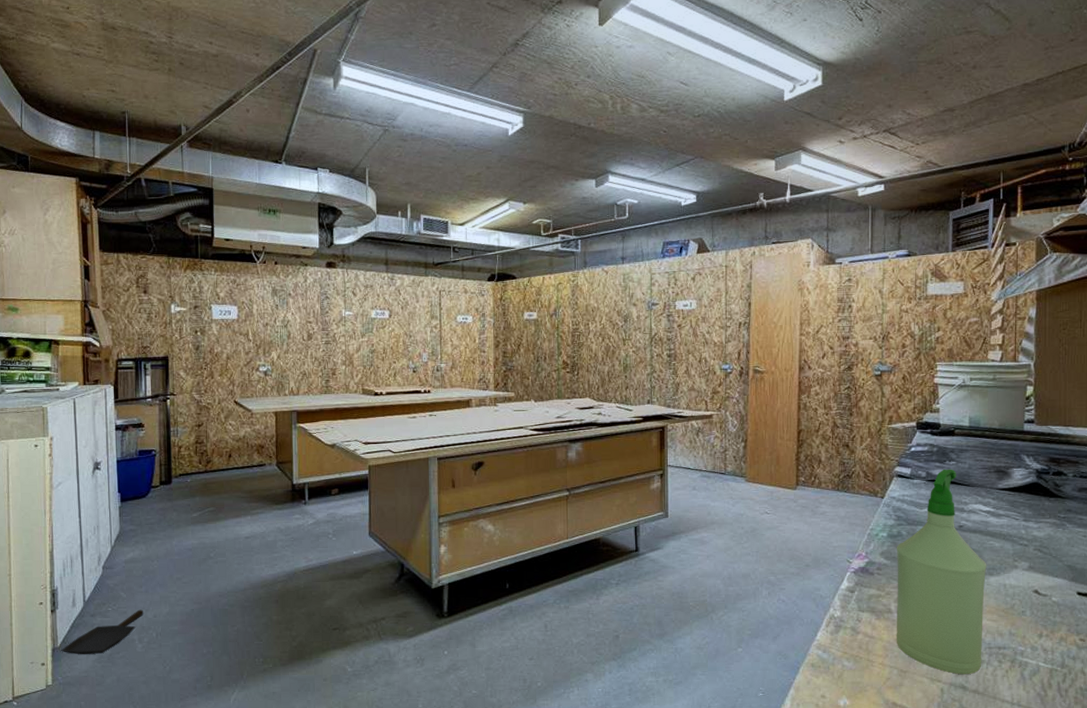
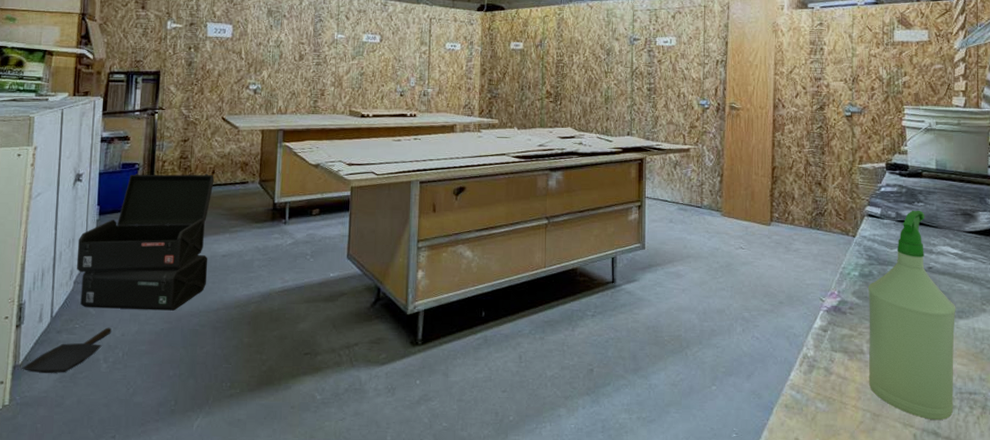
tool box: none [102,458,232,592] -> present [76,174,214,311]

